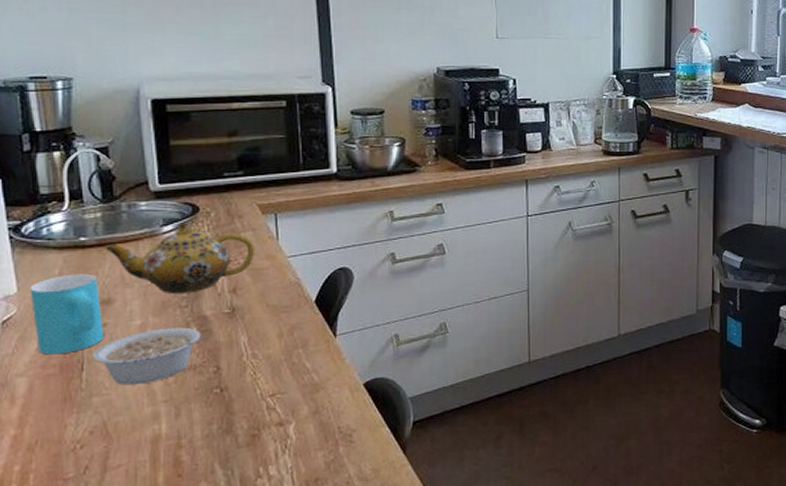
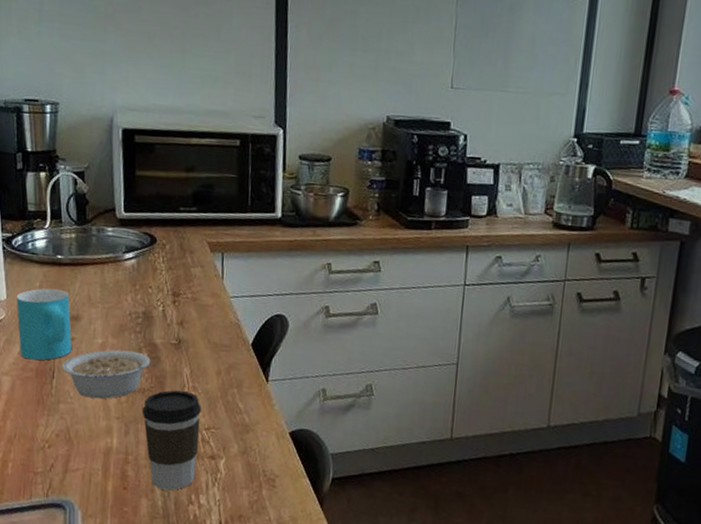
teapot: present [104,223,254,295] -> none [76,251,202,320]
coffee cup: none [195,360,264,469] -> present [142,390,201,491]

